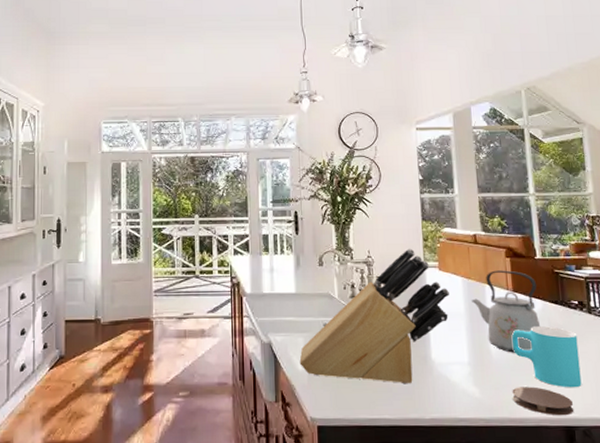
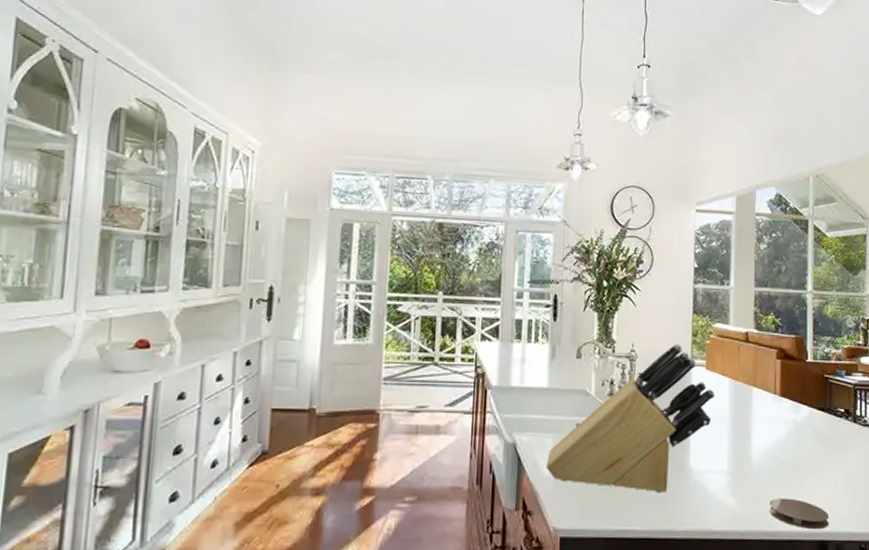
kettle: present [472,270,541,353] -> none [737,372,806,462]
cup: present [511,326,582,388] -> none [774,434,840,501]

